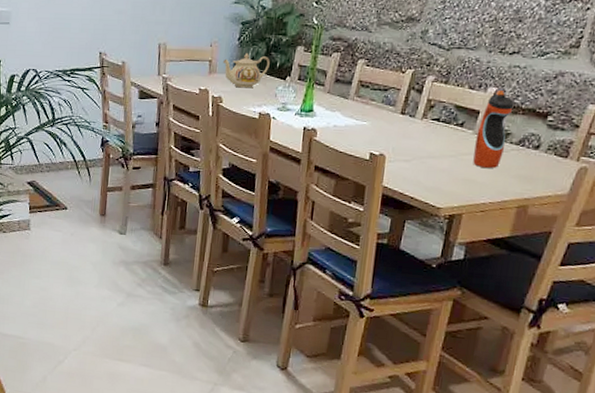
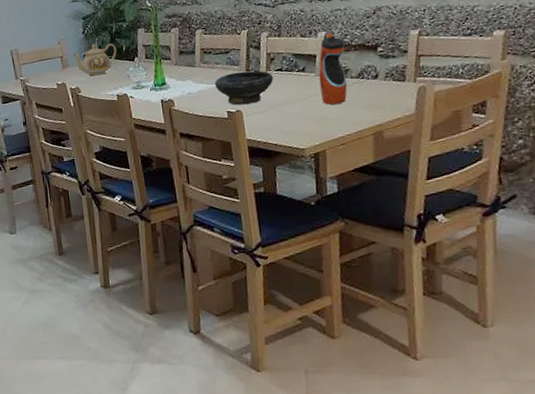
bowl: none [363,113,429,150] -> present [214,70,274,106]

